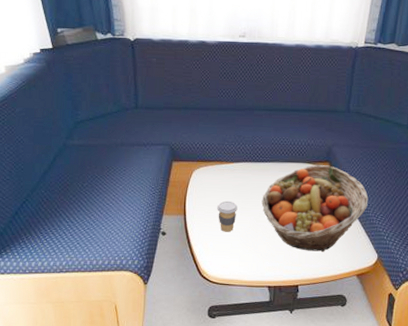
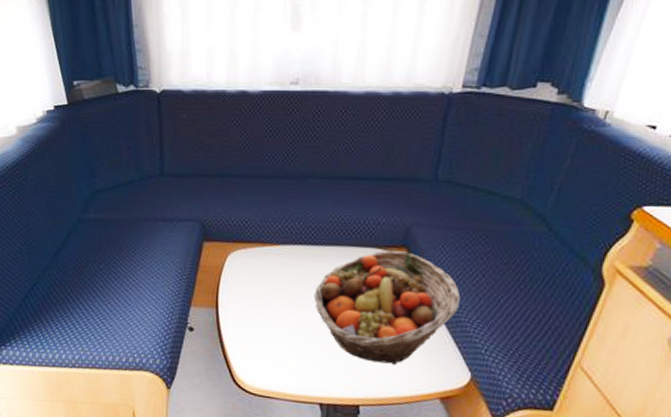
coffee cup: present [217,200,238,232] -> none [257,292,283,332]

